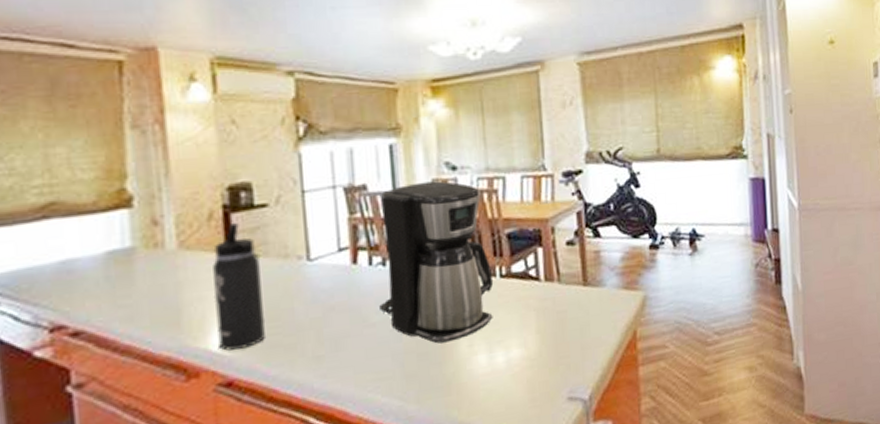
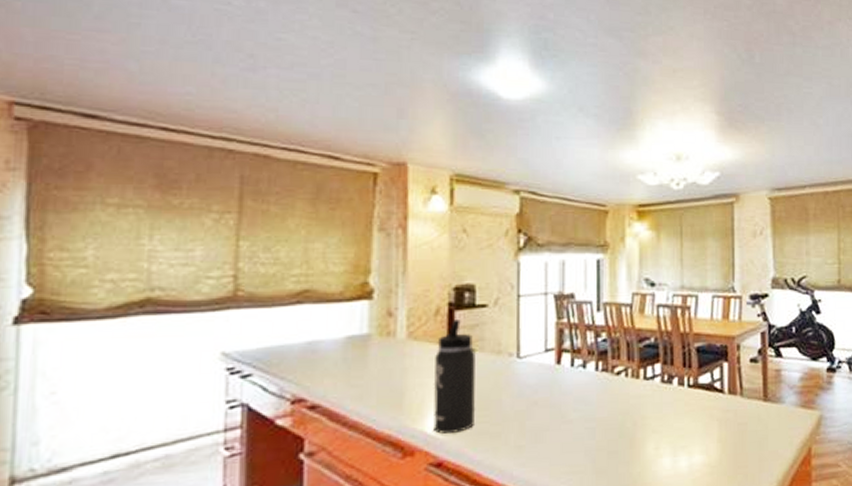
coffee maker: present [379,180,494,344] -> none [577,295,682,444]

